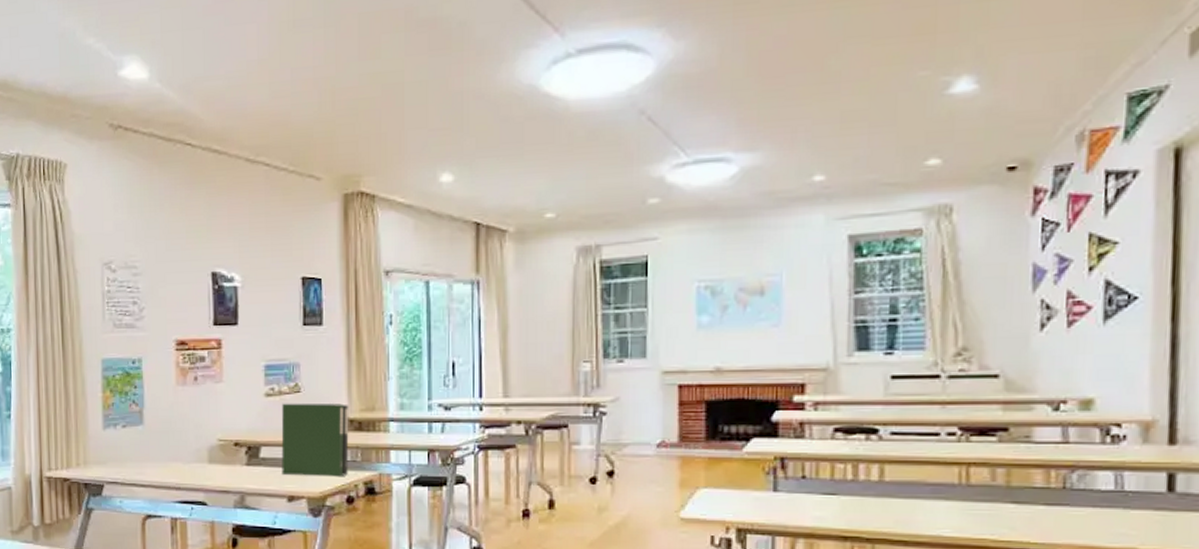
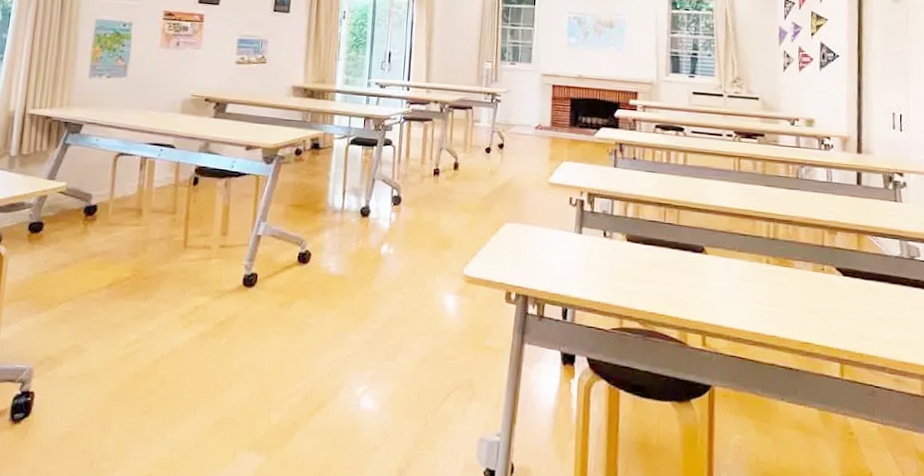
binder: present [281,403,349,477] -> none [243,70,305,133]

